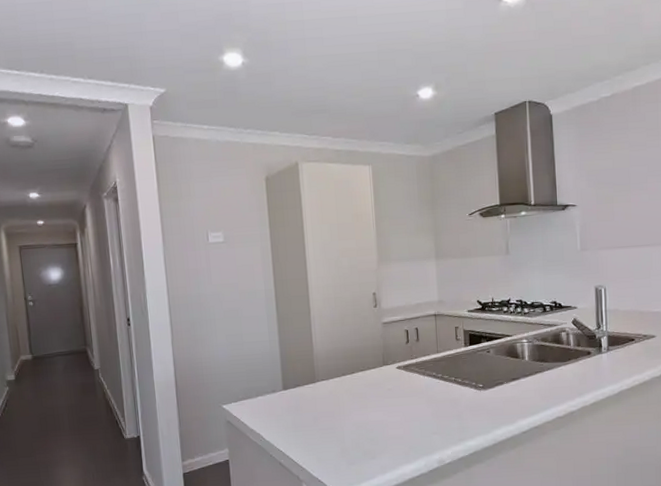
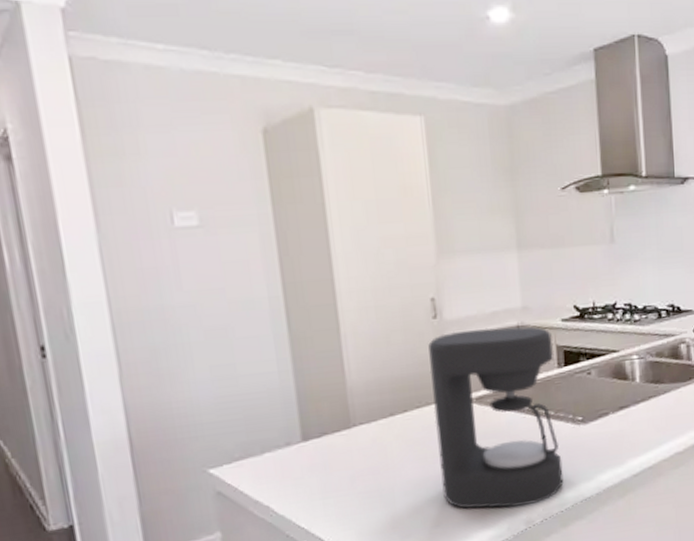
coffee maker: none [370,315,468,449] -> present [428,326,564,509]

